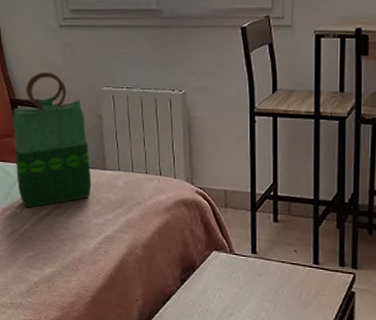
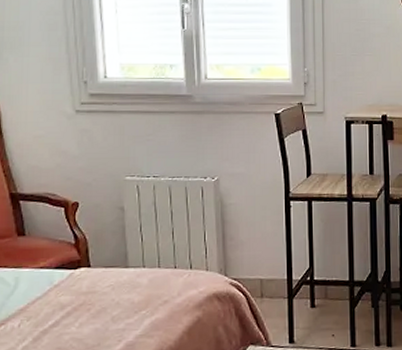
tote bag: present [12,72,92,208] -> none [12,161,111,321]

